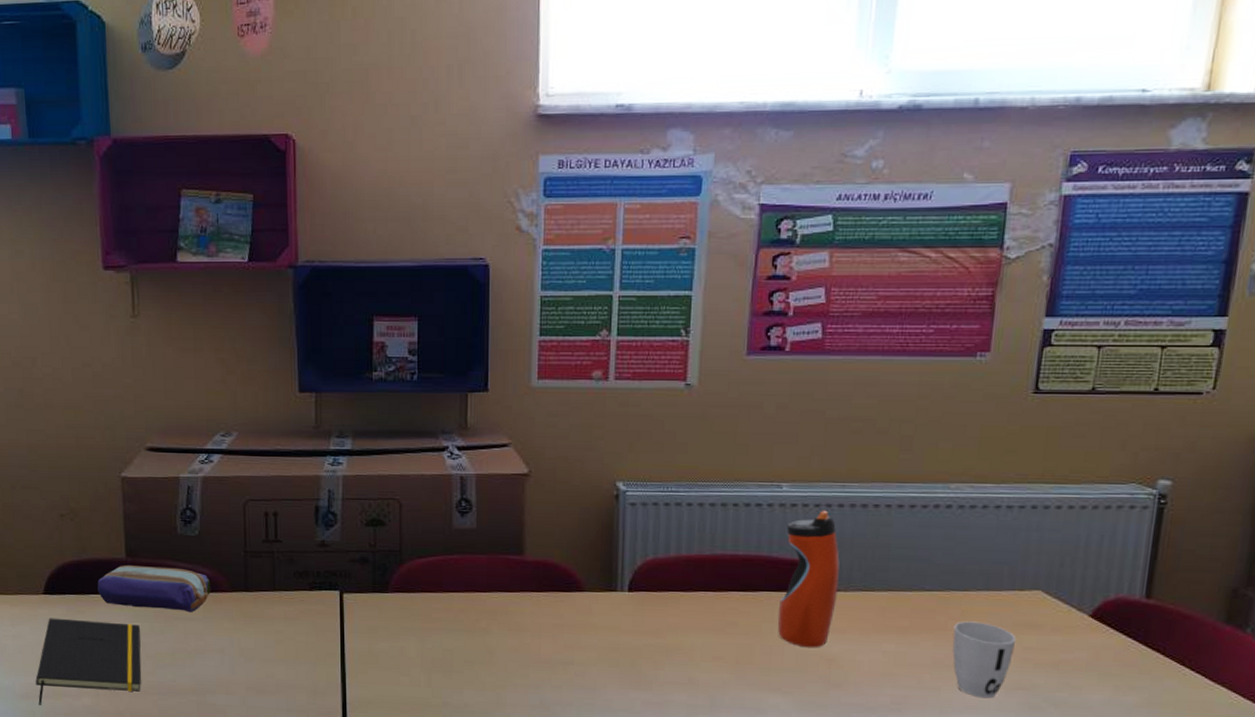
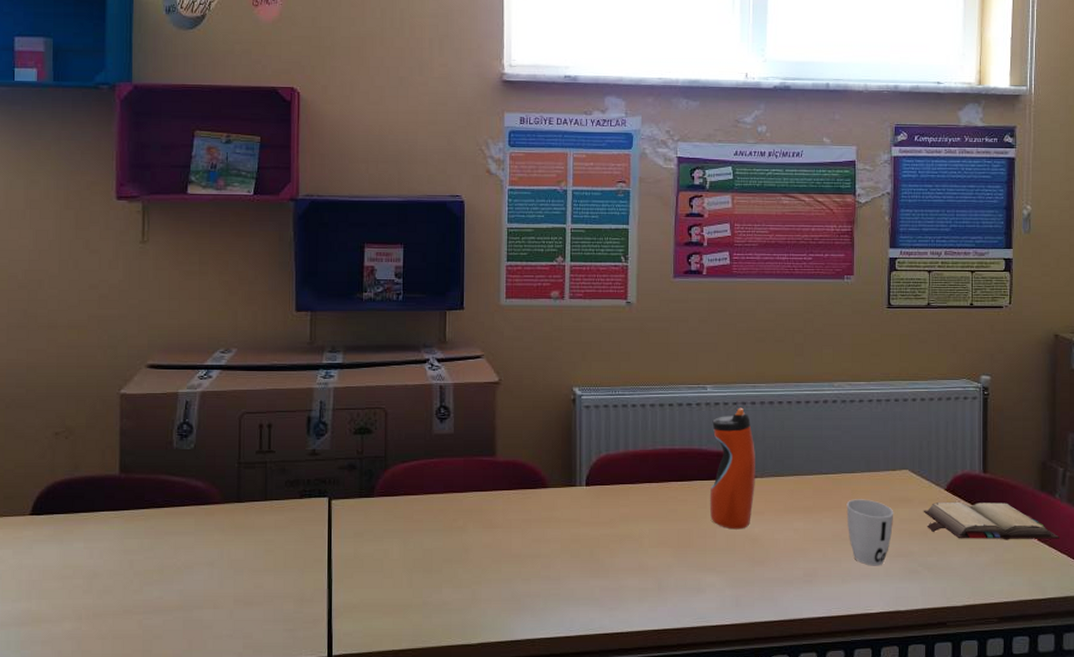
notepad: present [35,618,142,705] -> none [14,539,129,634]
pencil case: present [97,564,211,613] -> none [88,480,204,527]
hardback book: none [1056,629,1244,682] -> present [923,501,1059,540]

